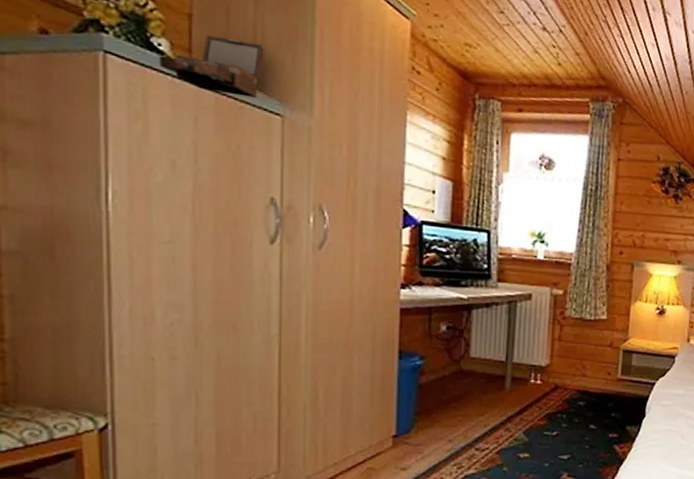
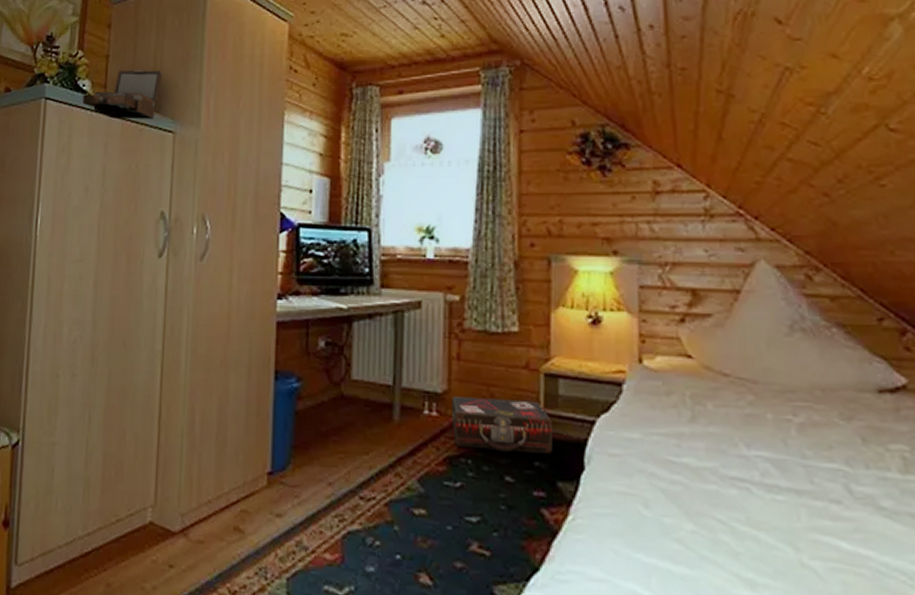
suitcase: none [552,369,626,408] -> present [451,397,552,455]

